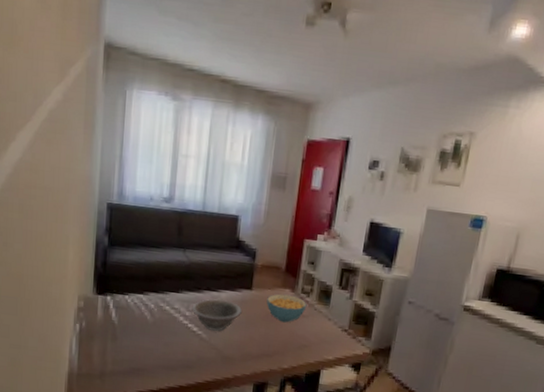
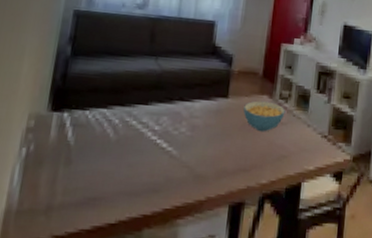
decorative bowl: present [192,299,243,331] -> none [161,109,218,146]

